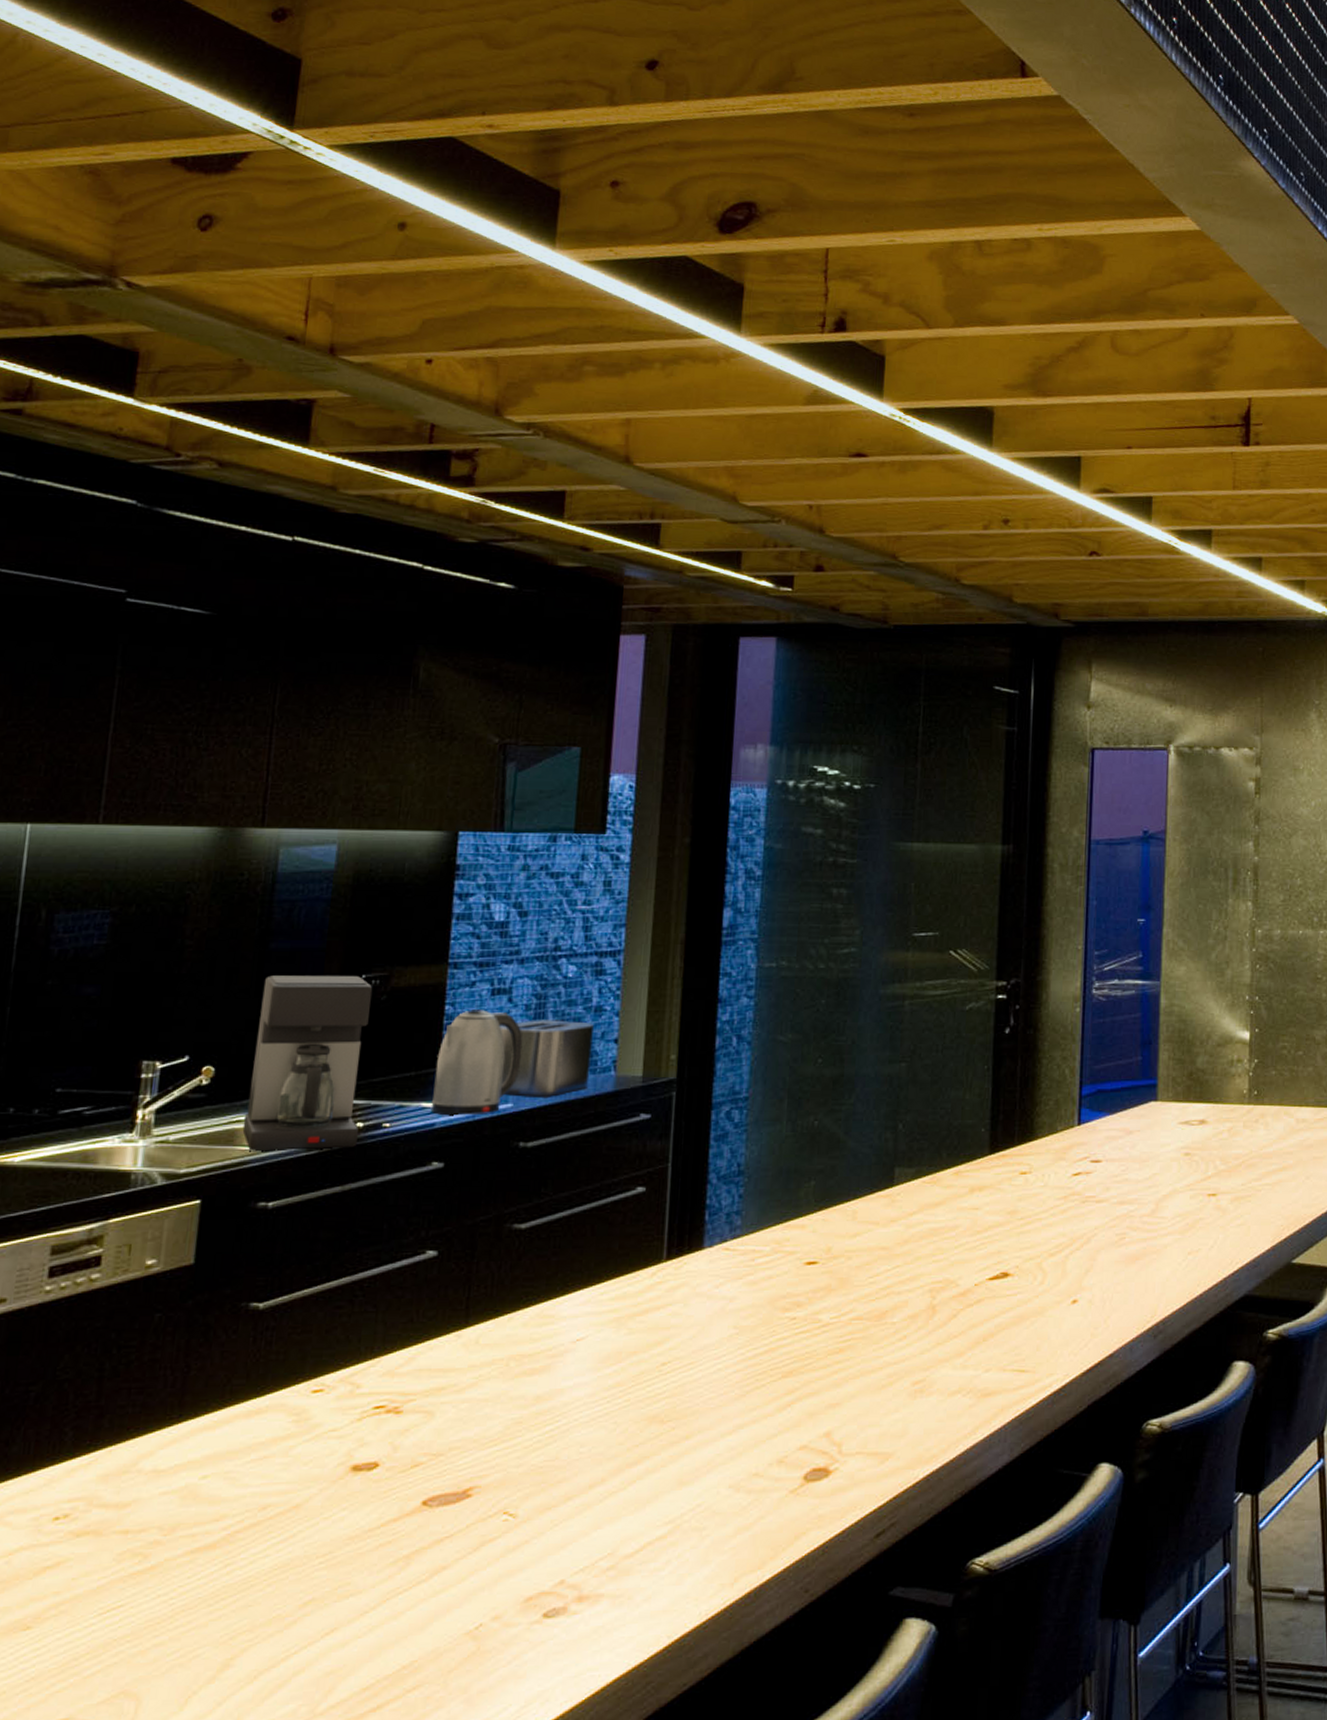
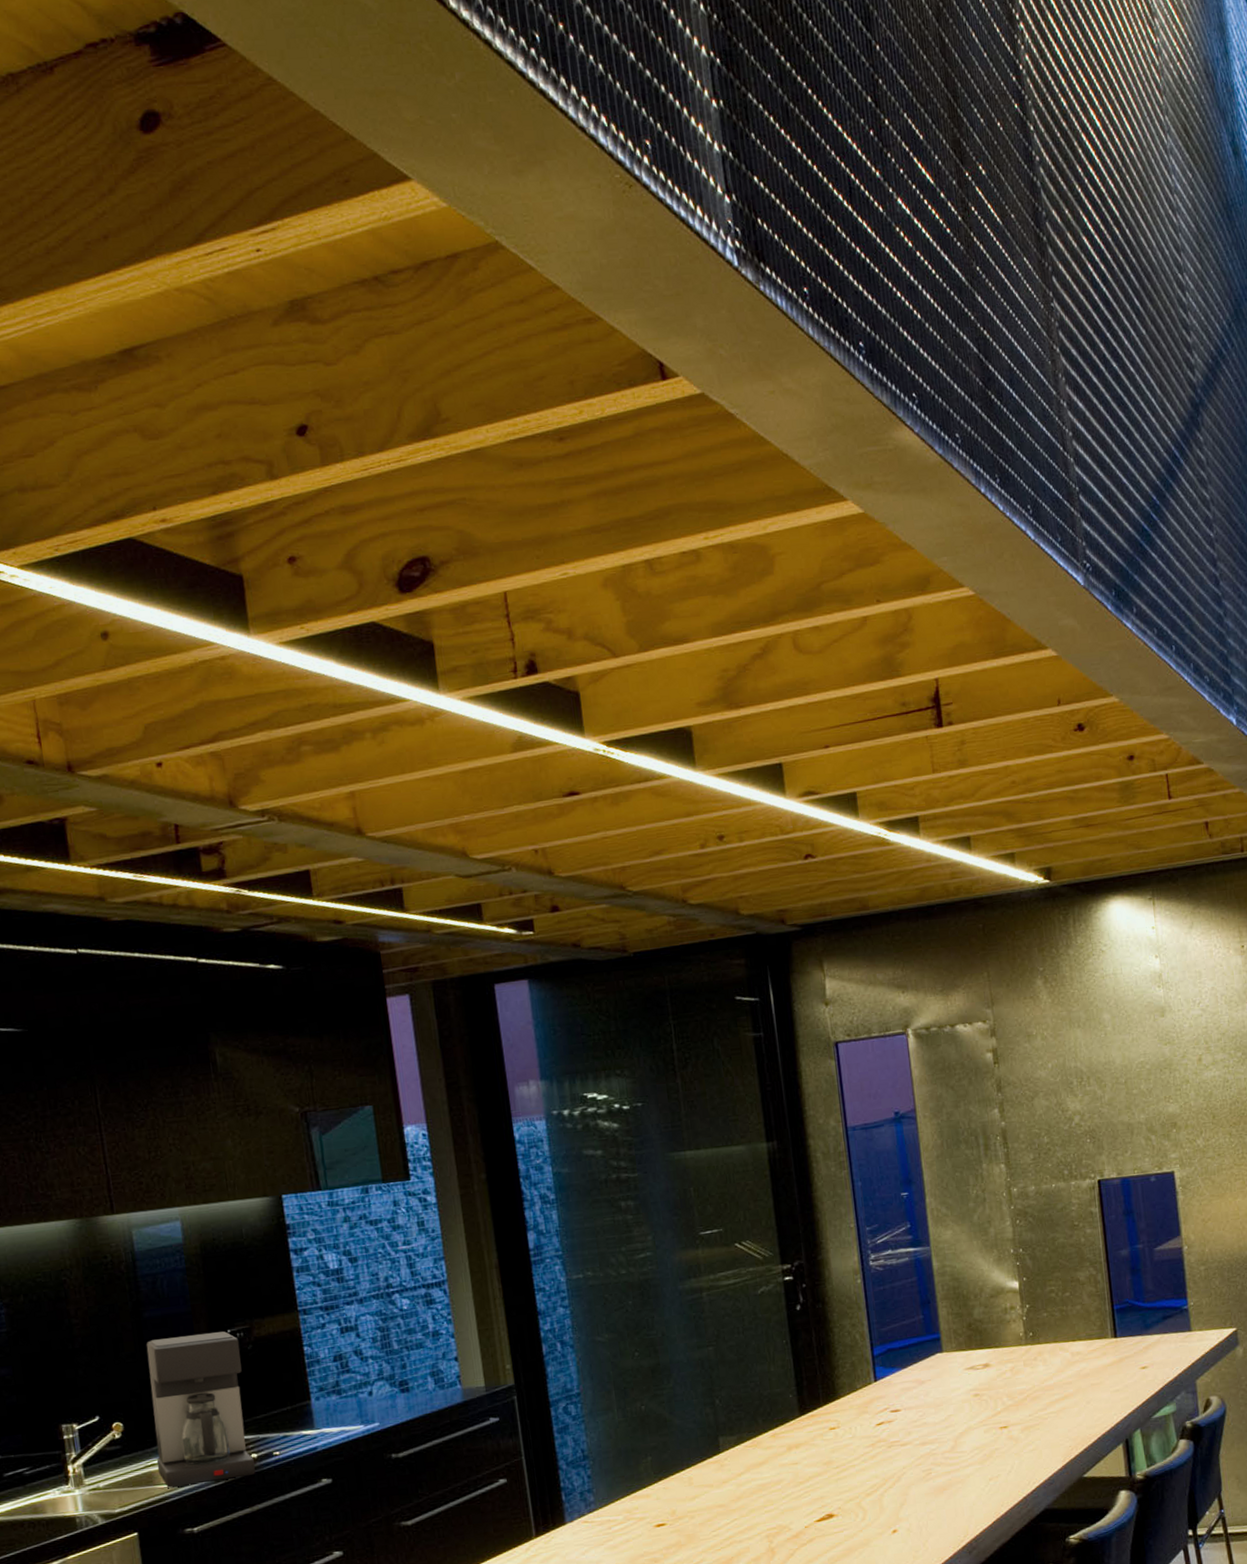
kettle: present [431,1009,523,1116] -> none [306,1346,379,1440]
toaster: present [499,1020,595,1099] -> none [354,1346,440,1417]

